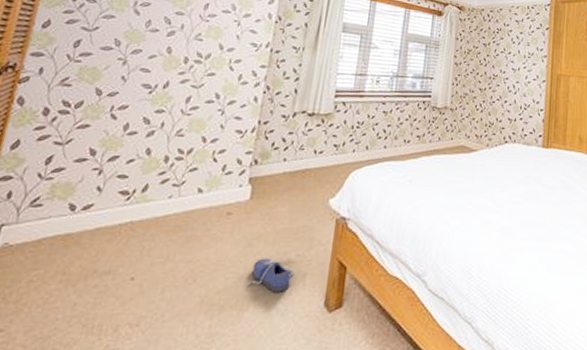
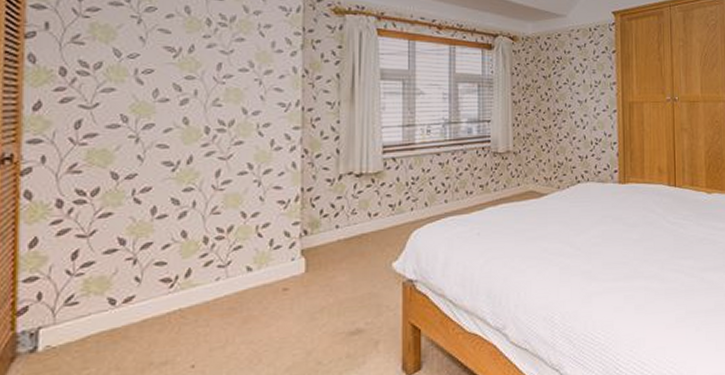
shoe: present [247,258,295,292] -> none [317,329,366,363]

